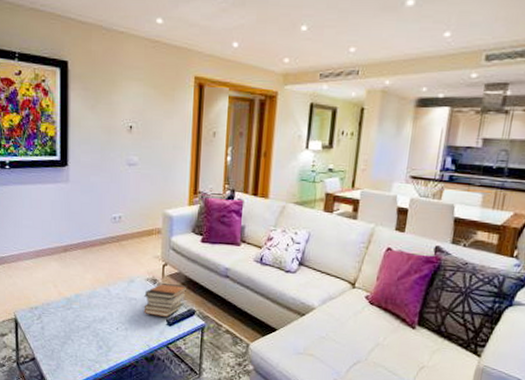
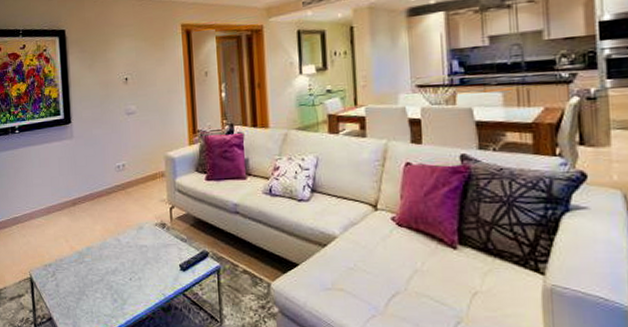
book stack: present [143,282,188,317] -> none [154,226,198,262]

